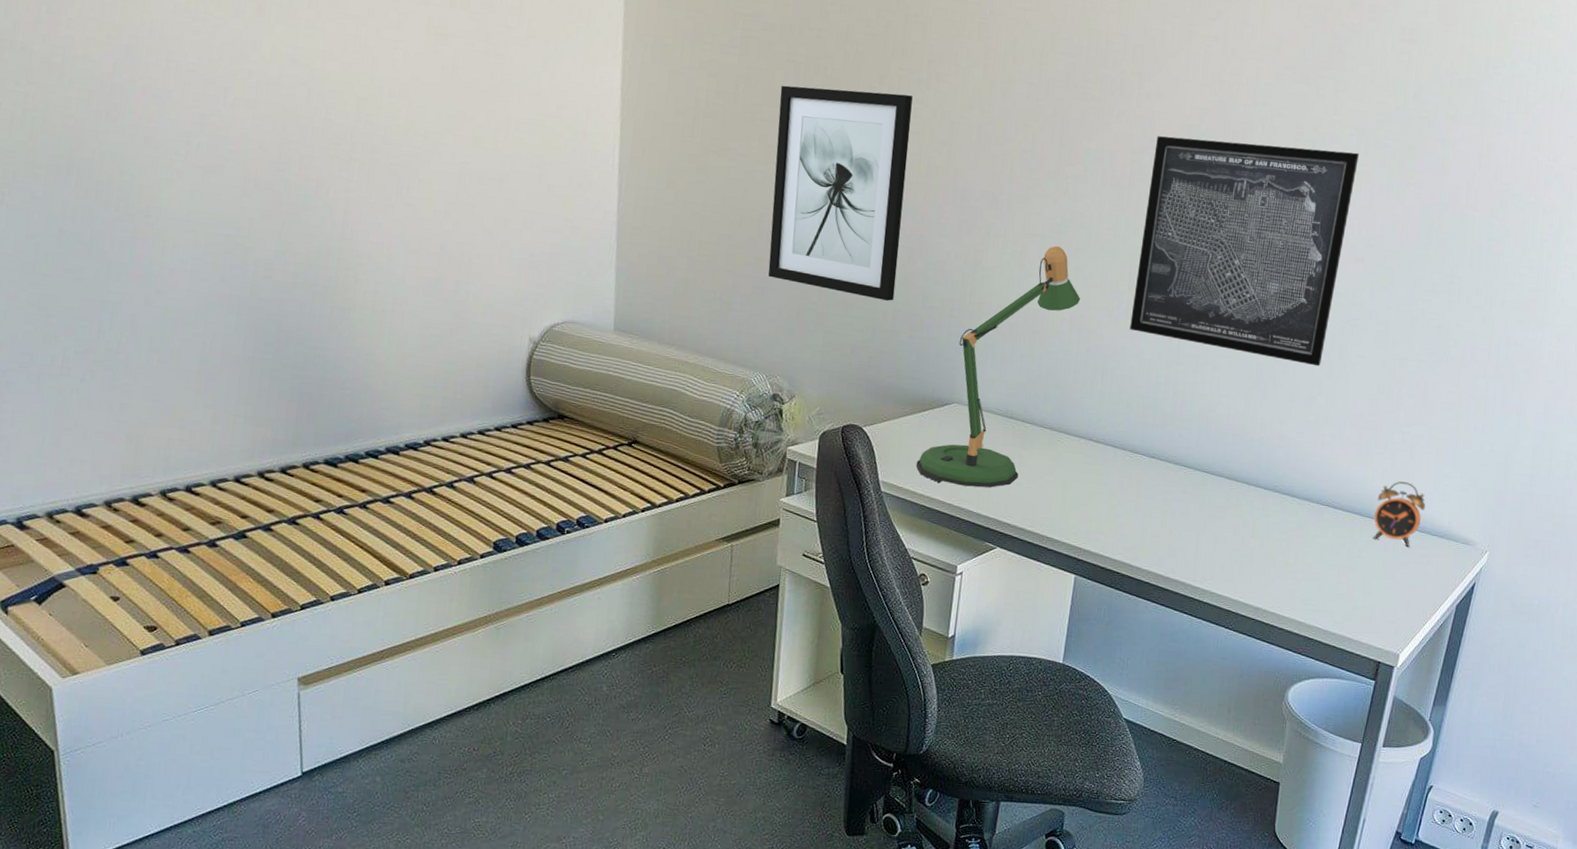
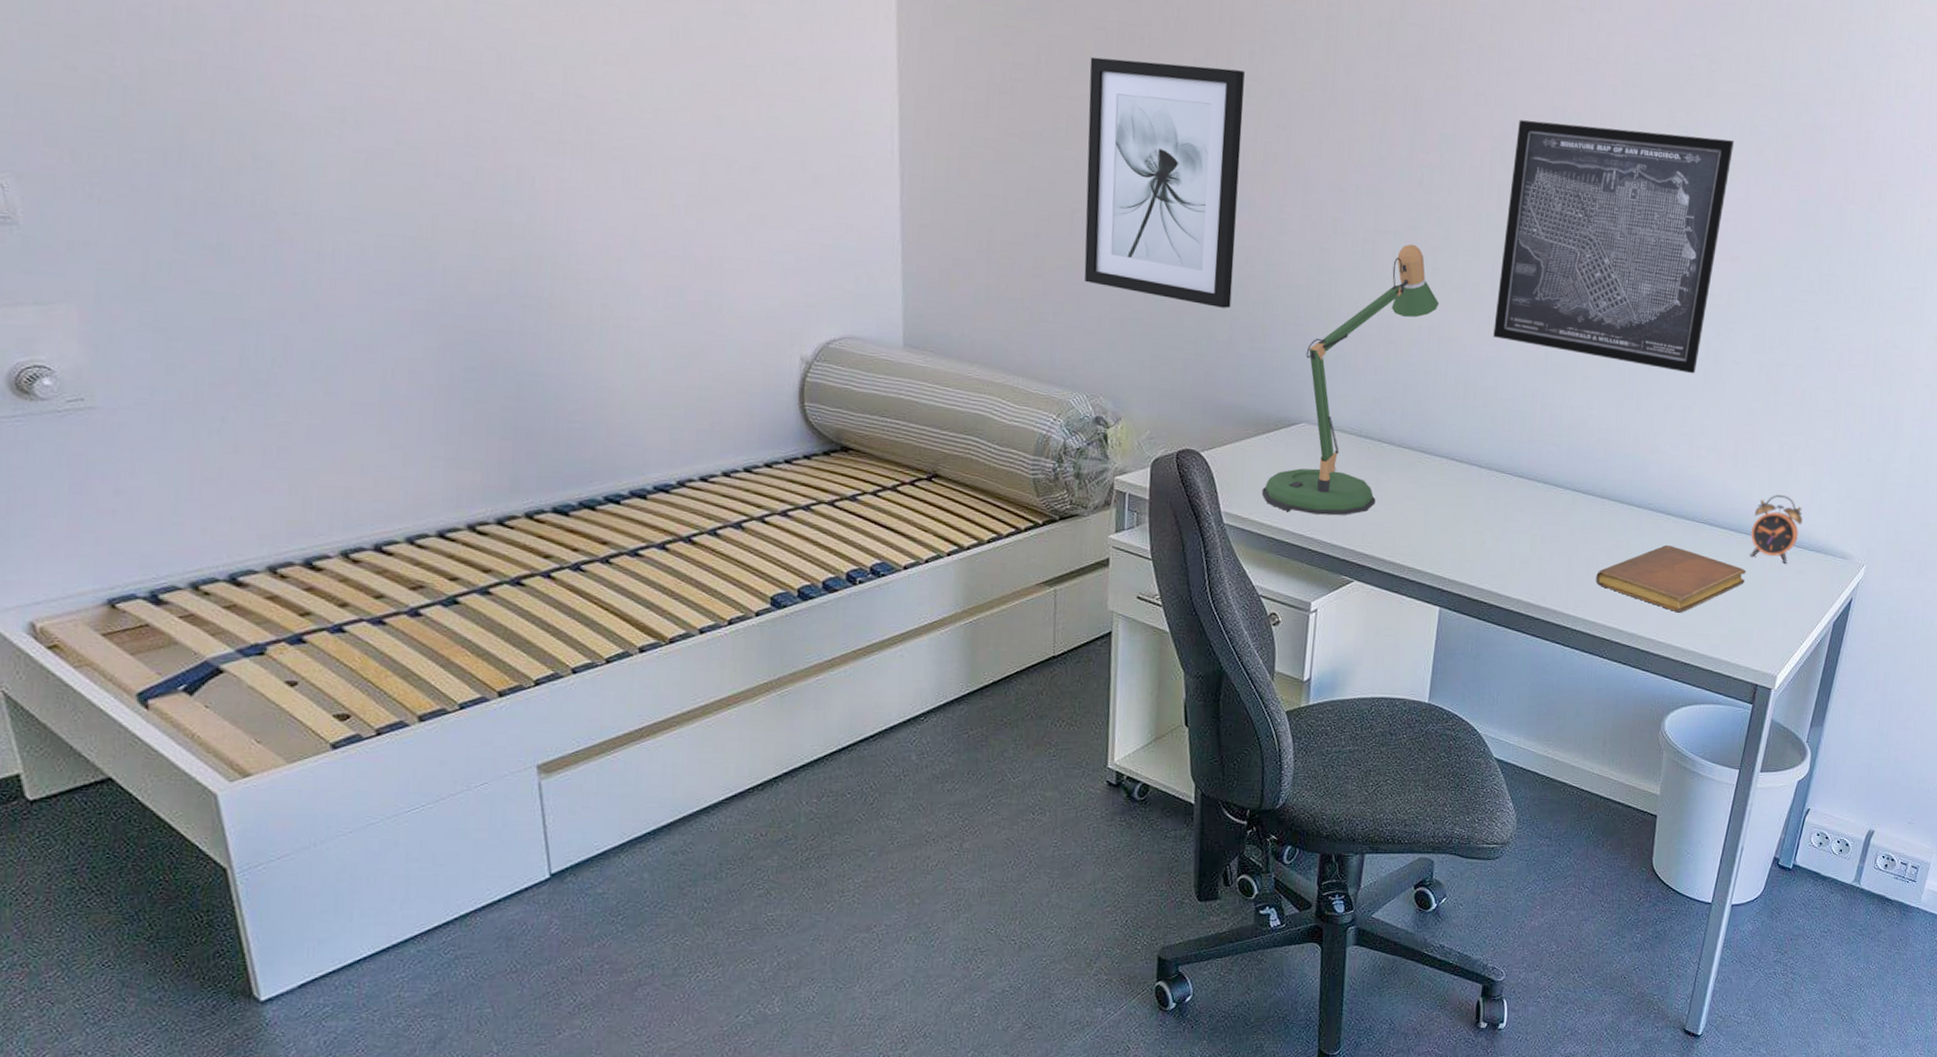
notebook: none [1223,525,1369,590] -> present [1596,545,1746,613]

